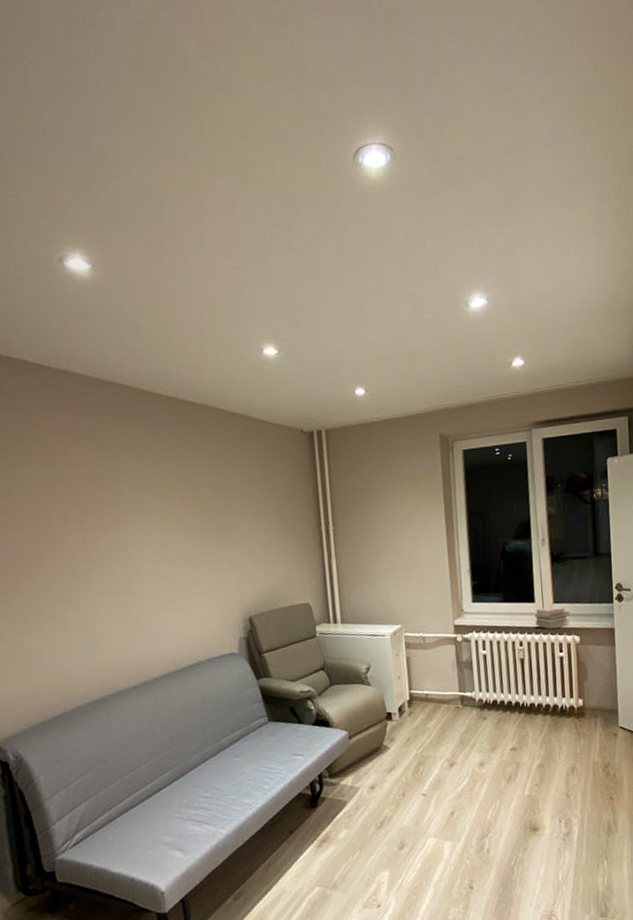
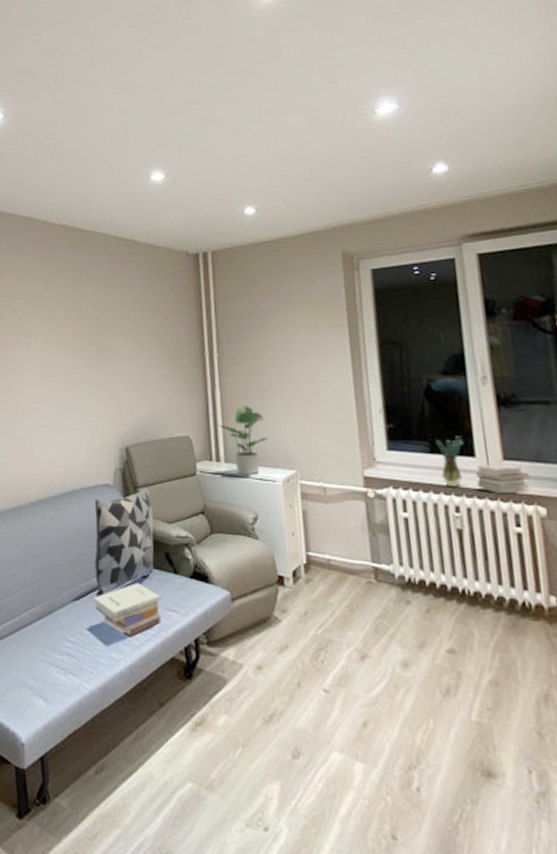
pillow: none [220,652,280,755] -> present [94,487,154,597]
books: none [223,736,288,783] -> present [92,583,161,637]
potted plant: none [335,572,378,633] -> present [218,406,268,474]
vase: none [507,587,528,627] -> present [435,435,464,488]

